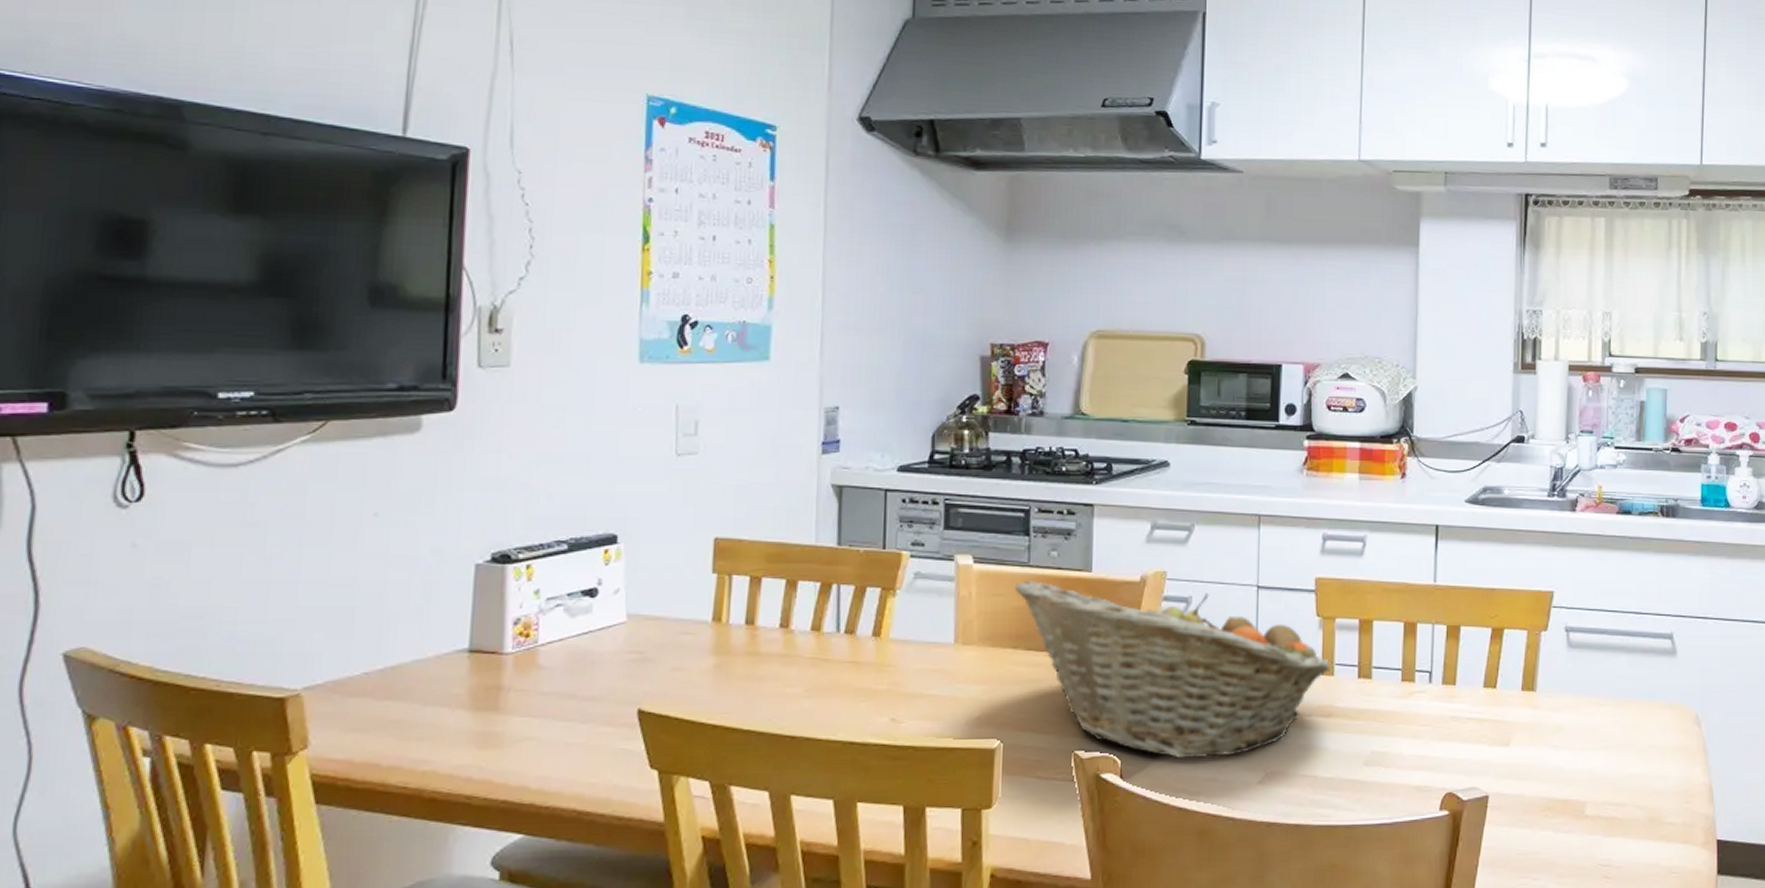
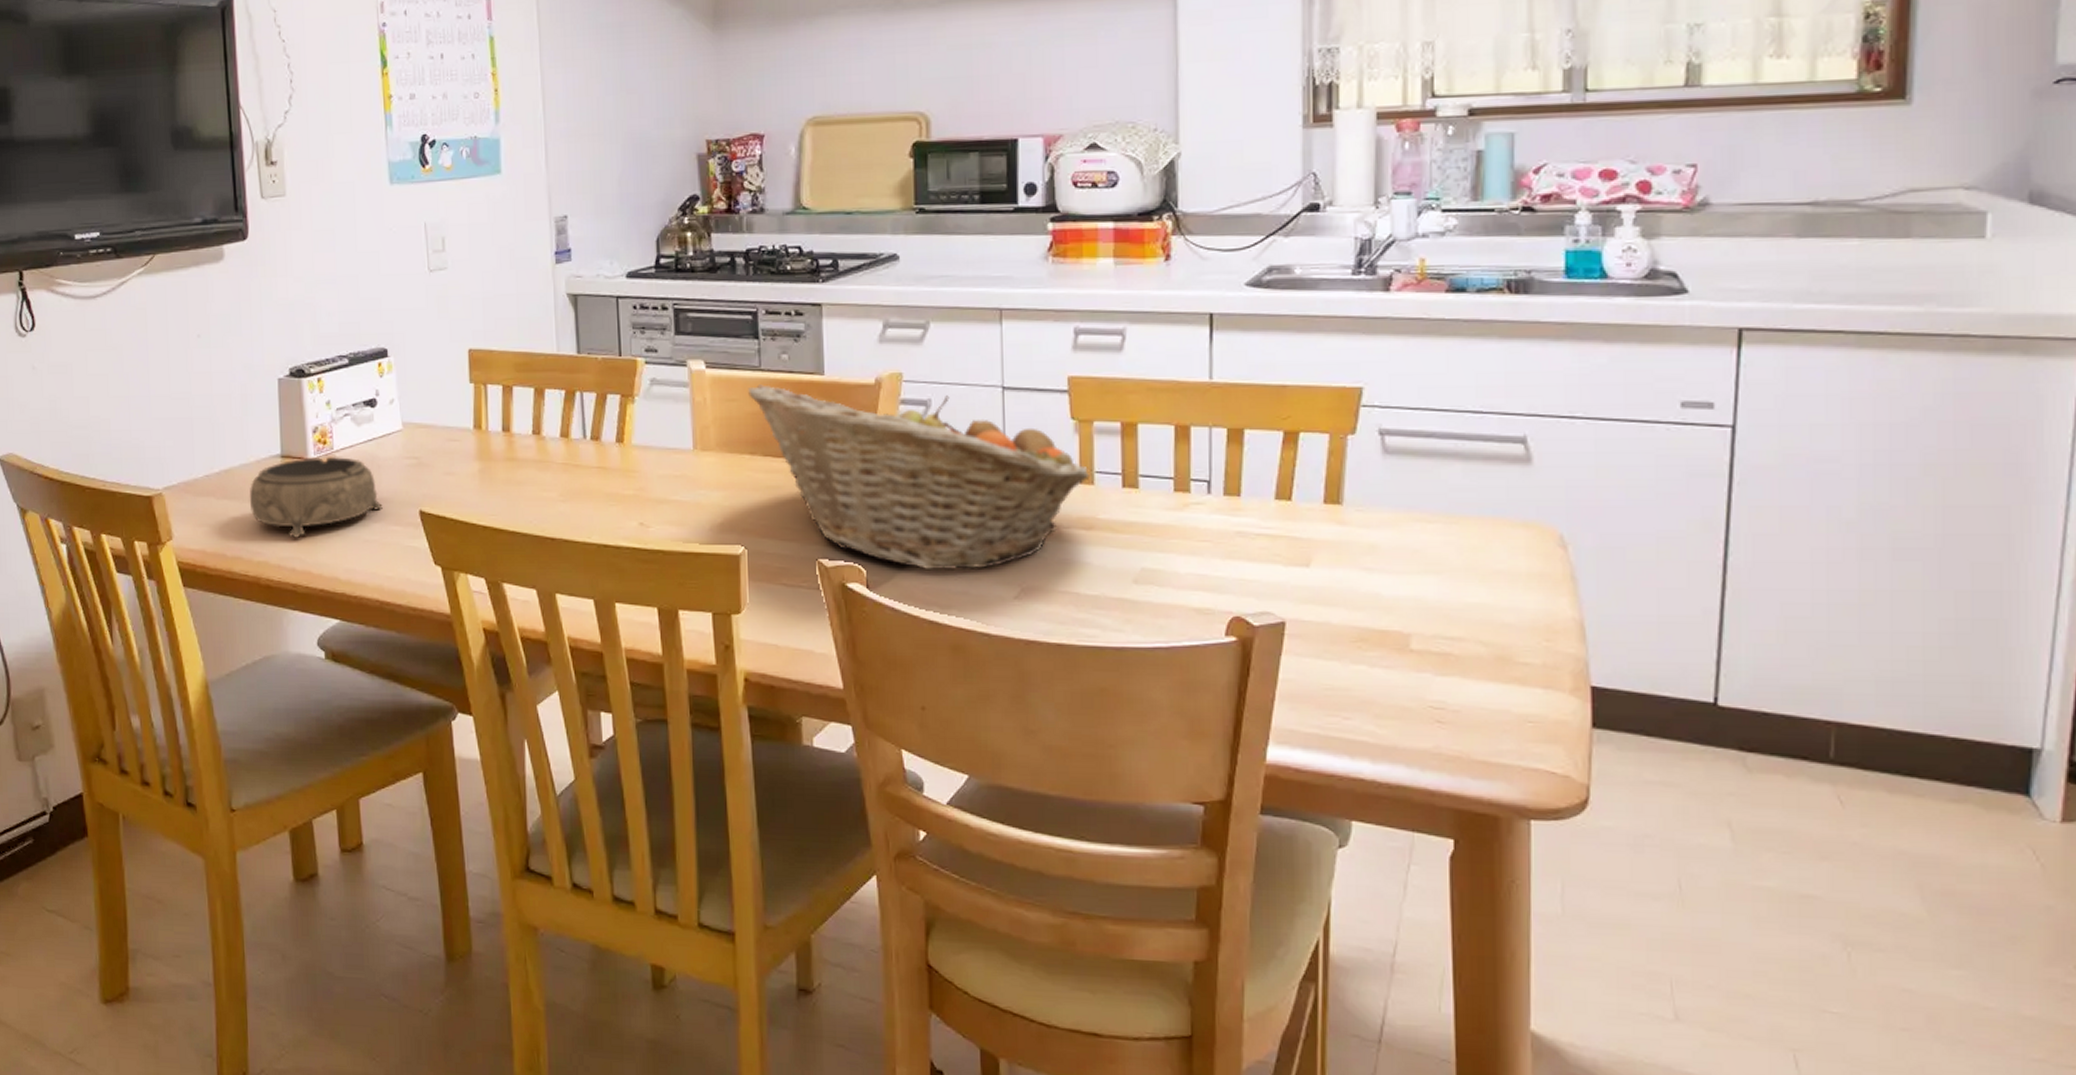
decorative bowl: none [420,650,593,744] -> present [249,456,383,539]

